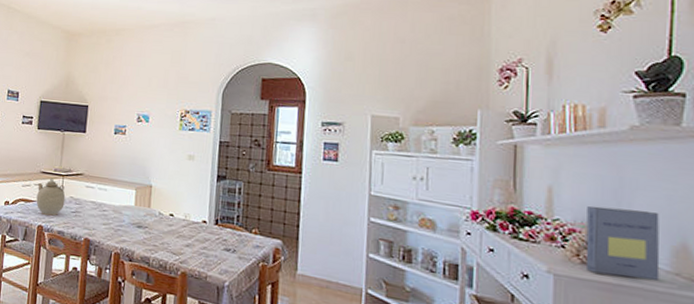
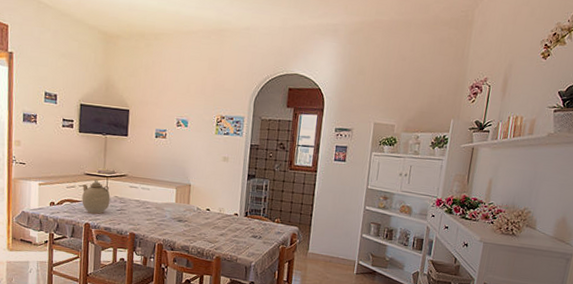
book: present [585,205,660,281] -> none [504,192,554,243]

